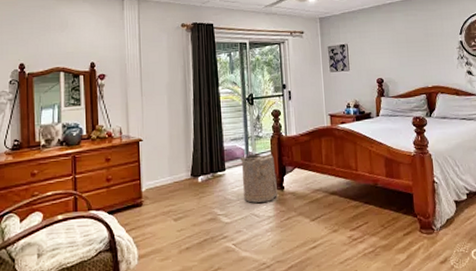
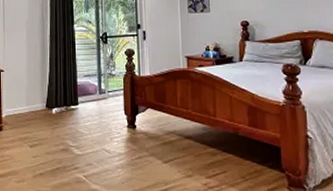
laundry hamper: present [240,153,277,203] -> none [92,91,129,139]

